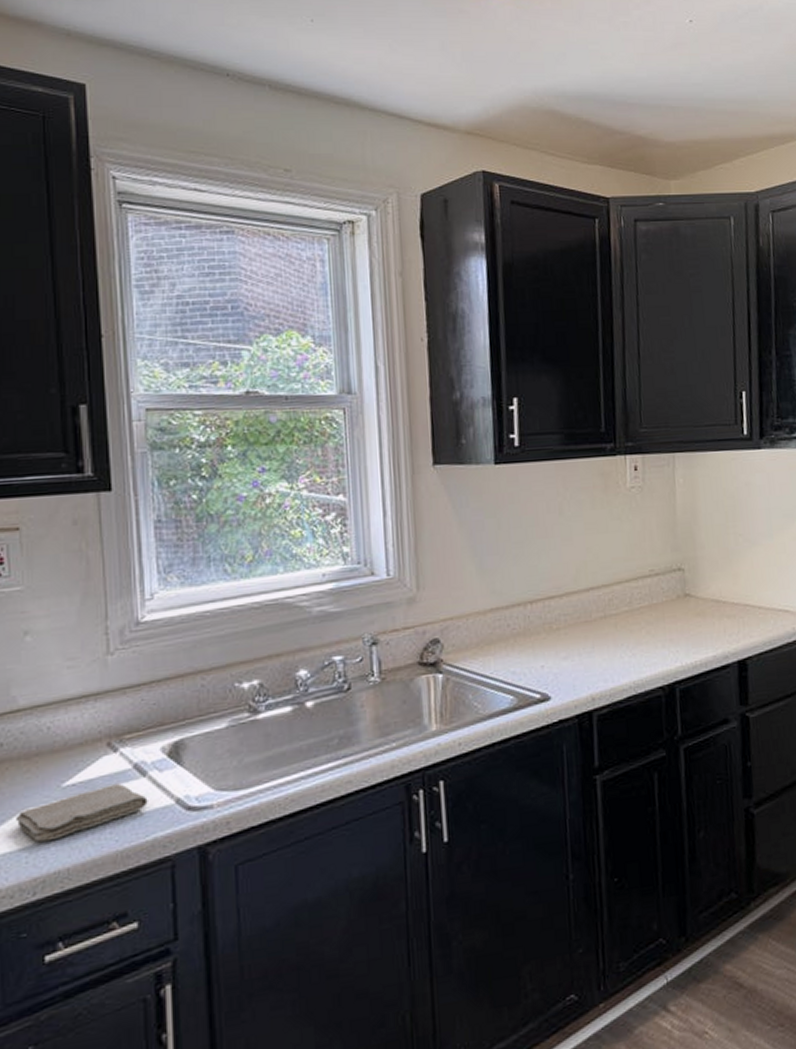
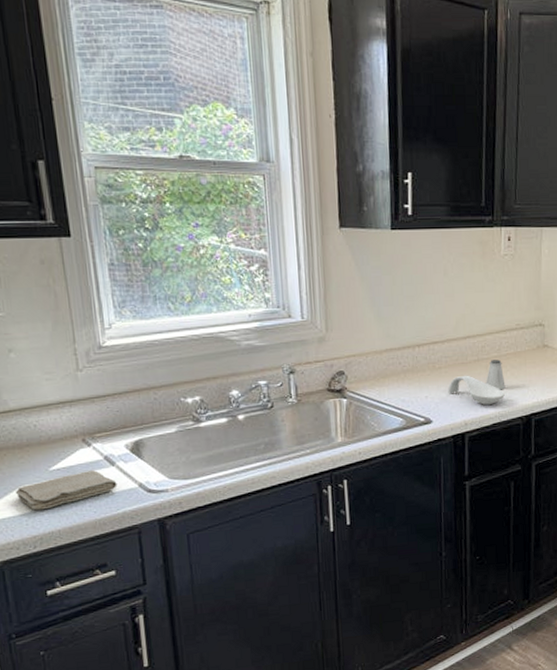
spoon rest: none [569,636,640,674] -> present [448,375,505,405]
saltshaker: none [616,615,641,654] -> present [486,359,506,390]

